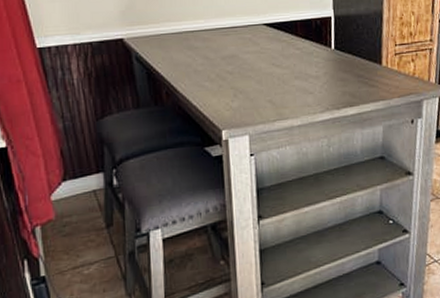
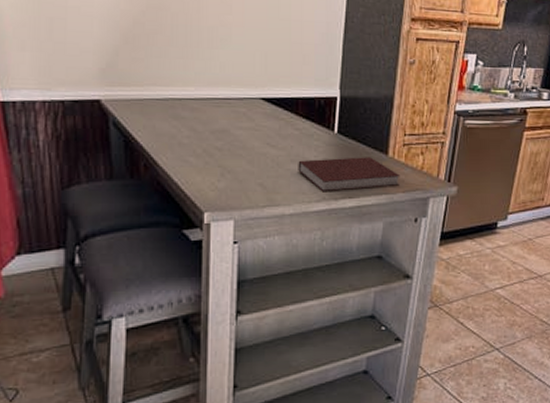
notebook: none [301,68,395,104] -> present [298,157,401,192]

